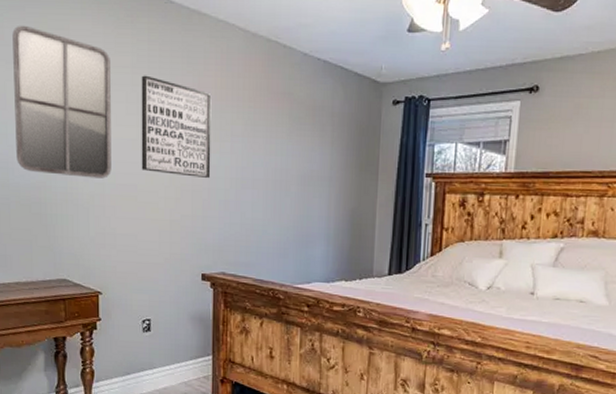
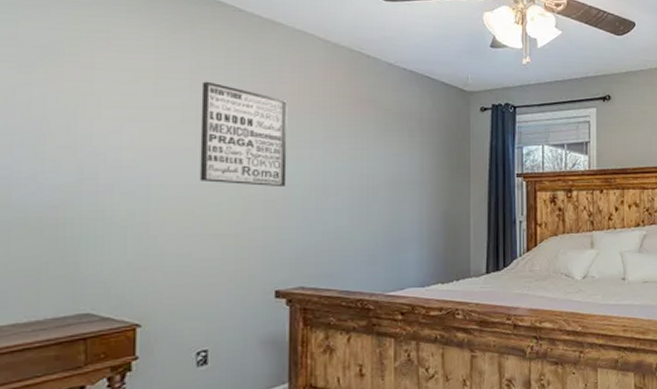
home mirror: present [12,25,111,179] -> none [25,25,163,192]

